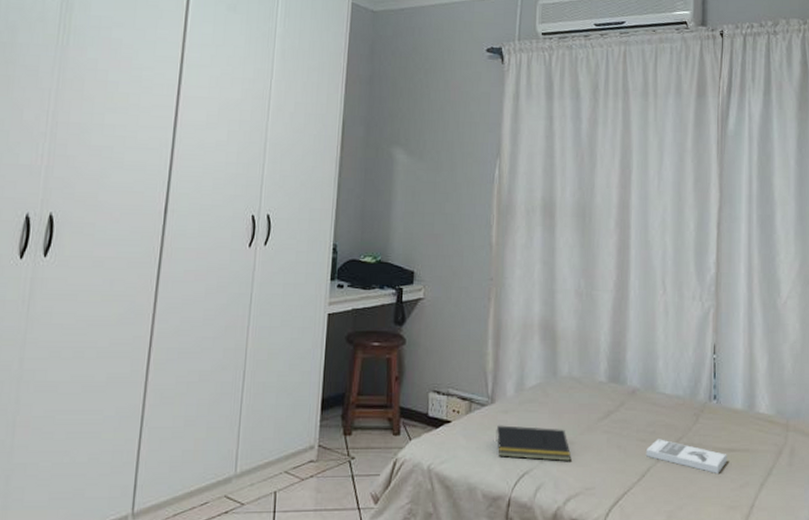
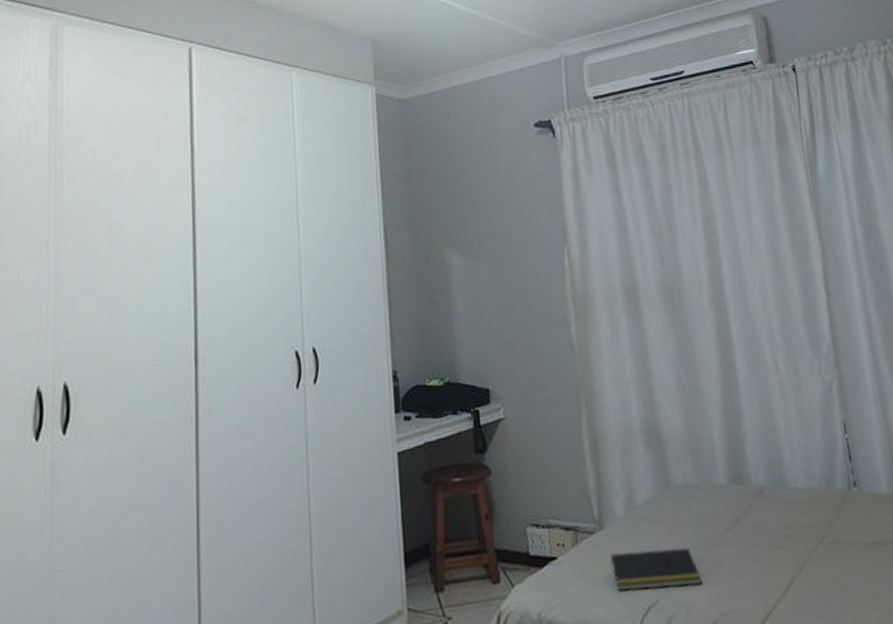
book: present [645,439,727,473] -> none [785,542,881,574]

